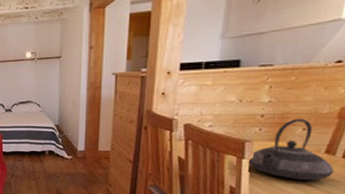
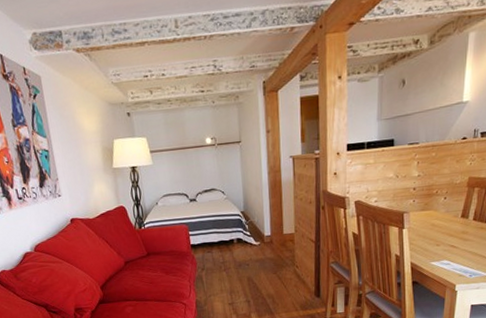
teapot: present [248,118,334,181] -> none [407,189,469,243]

